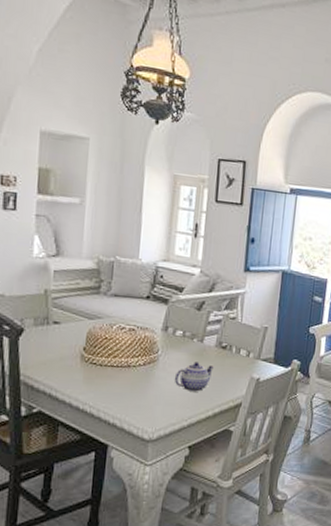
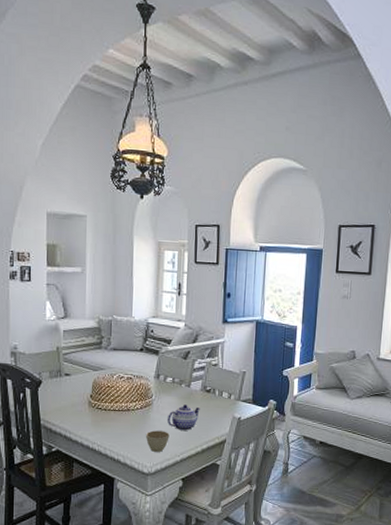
cup: none [148,390,177,416] -> present [146,430,170,452]

